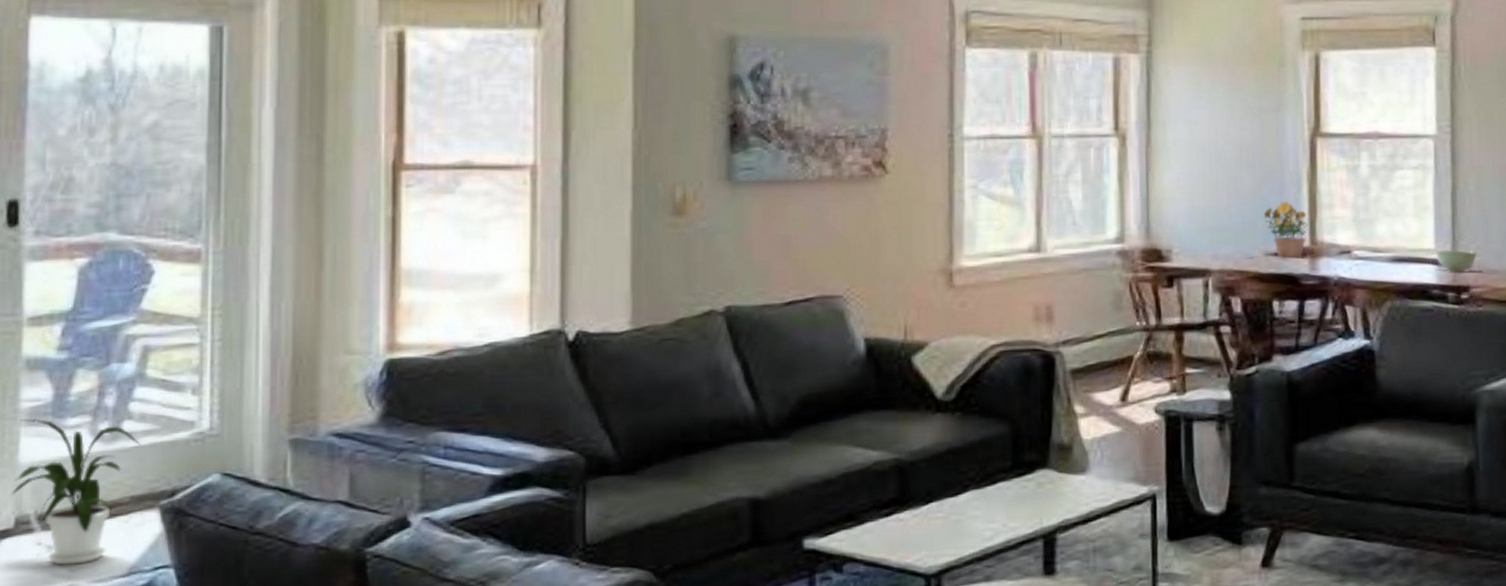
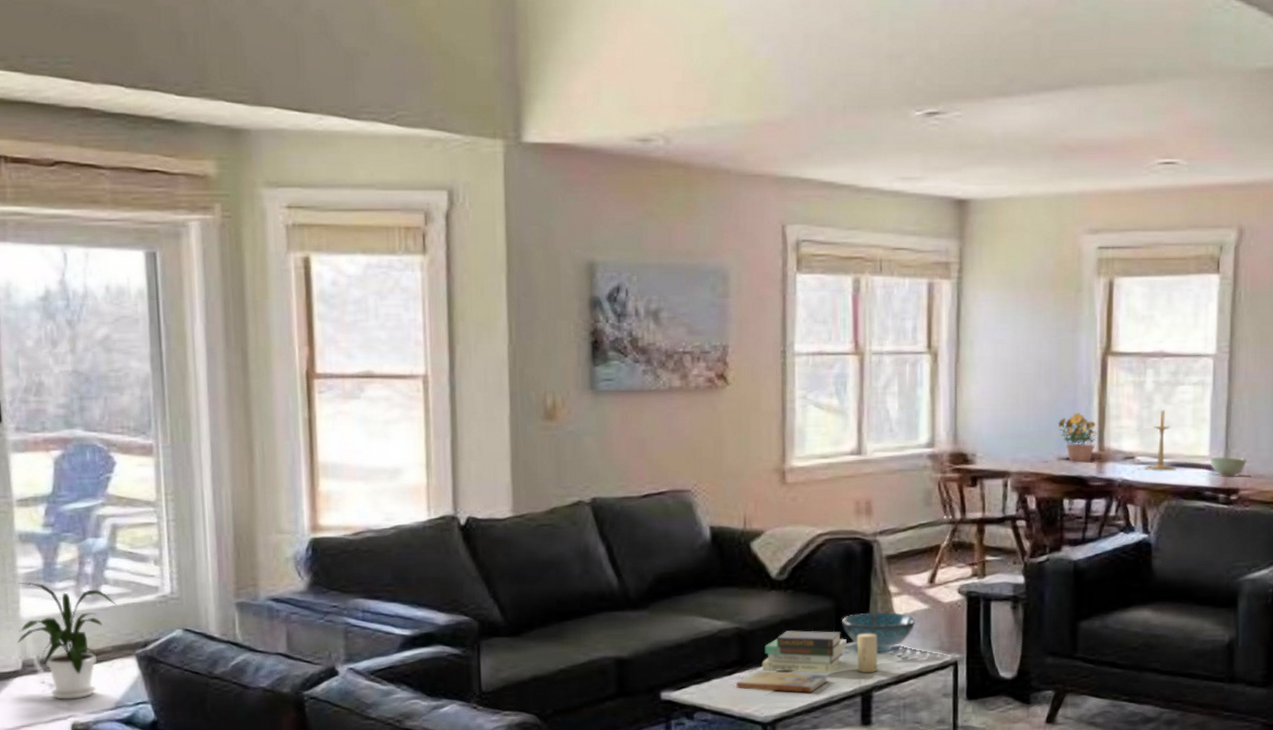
book: none [893,510,1004,537] -> present [735,671,828,693]
books: none [924,460,1025,511] -> present [761,630,847,672]
decorative bowl: none [1018,437,1106,486] -> present [841,612,916,652]
candle: none [1037,462,1062,511] -> present [857,633,878,673]
candlestick: none [1362,189,1399,268] -> present [1144,403,1176,472]

